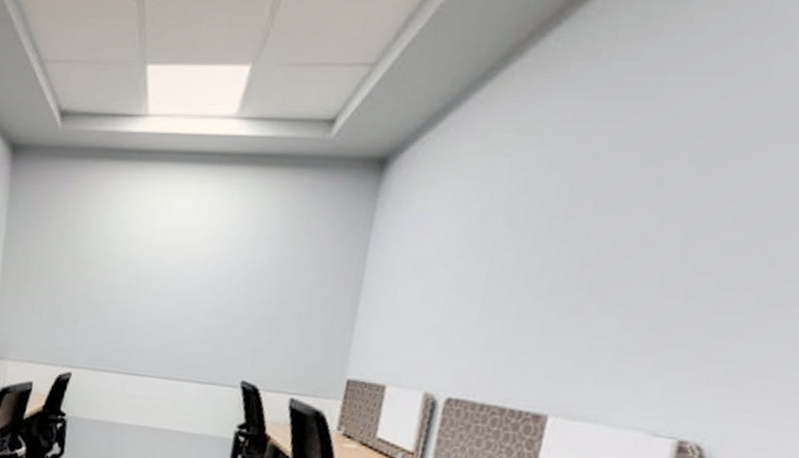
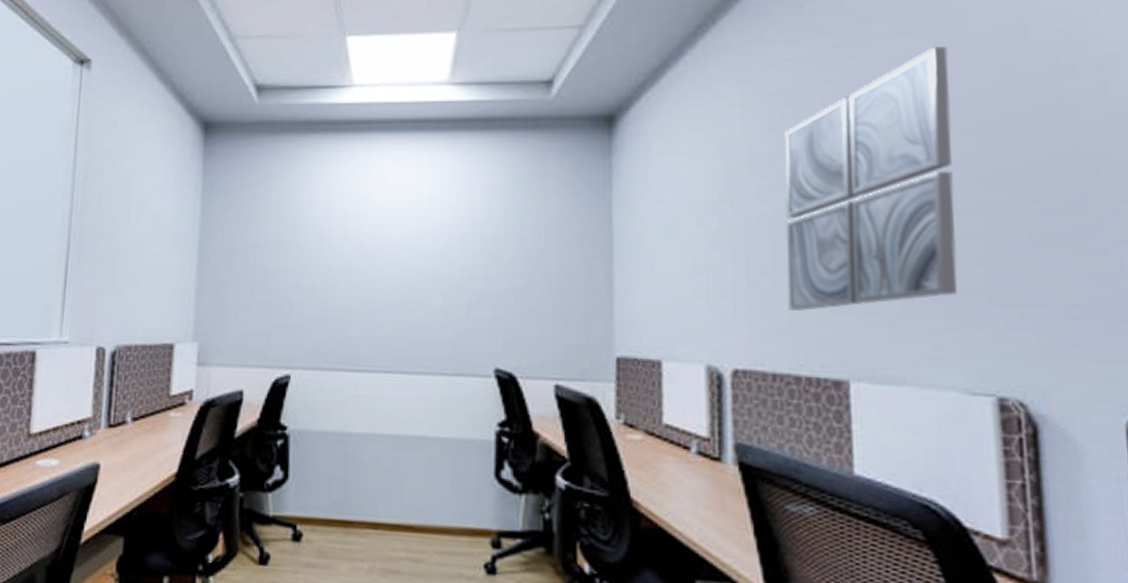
wall art: none [509,102,739,353] -> present [783,46,957,312]

